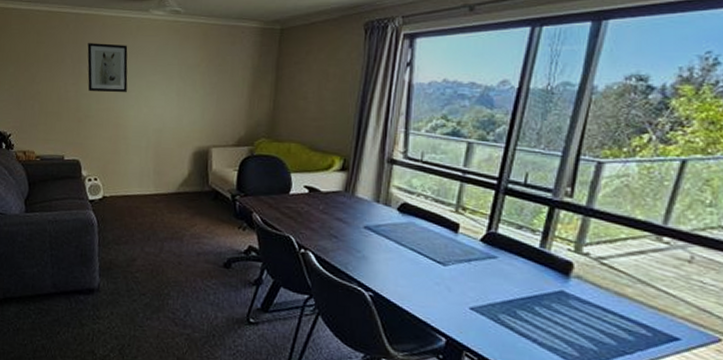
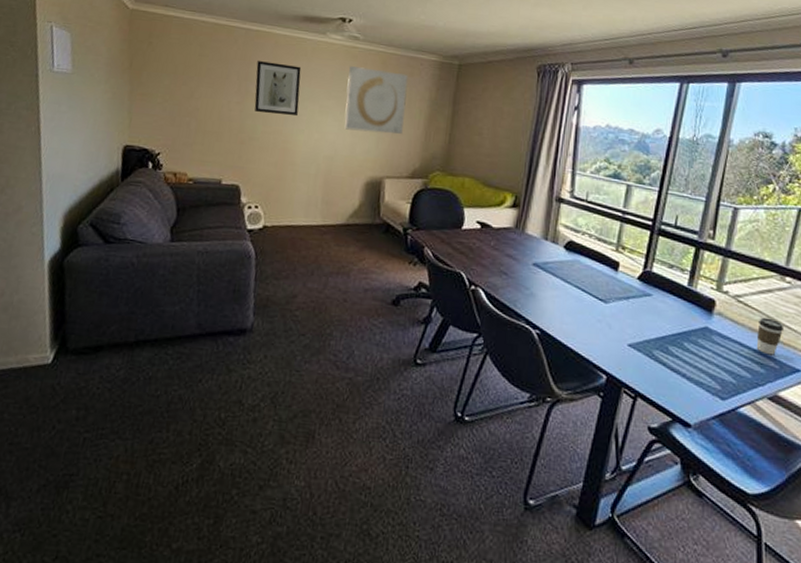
wall art: none [170,40,230,104] -> present [344,66,409,135]
coffee cup: none [623,281,660,322] -> present [756,317,785,355]

